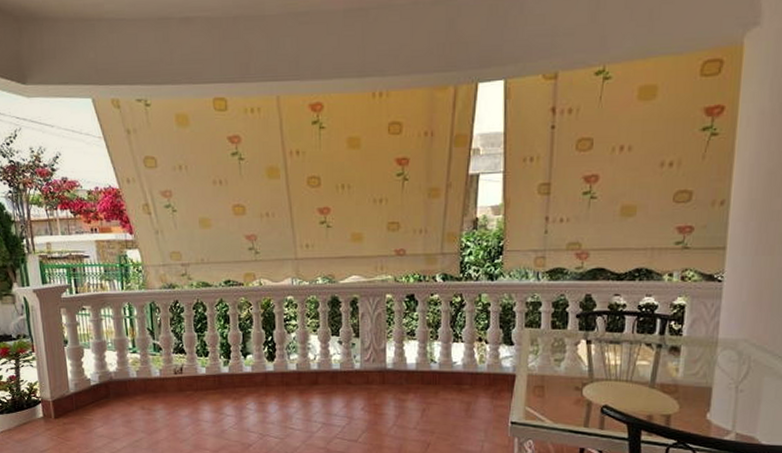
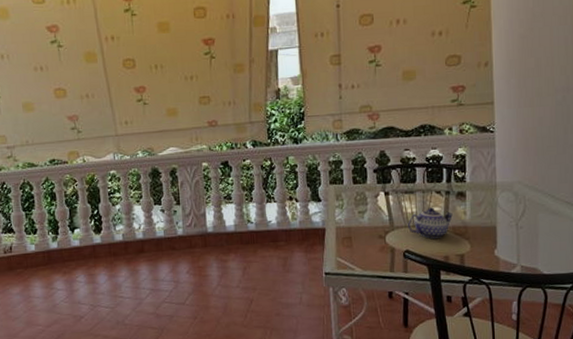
teapot: none [609,361,663,395] -> present [408,207,453,239]

